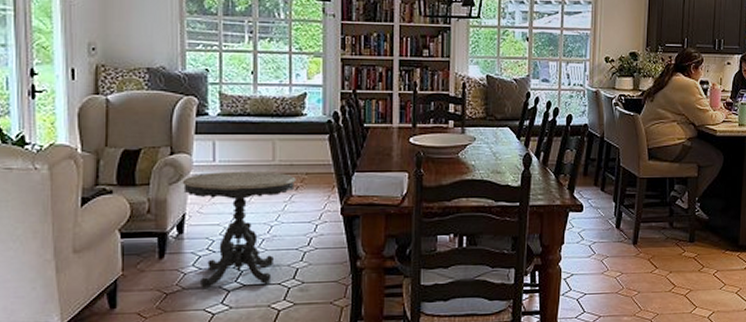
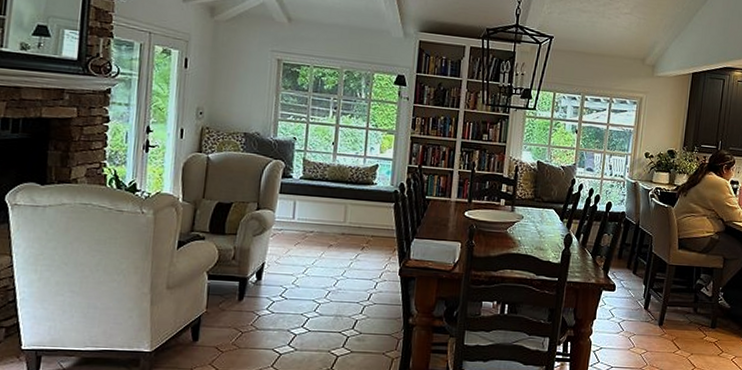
side table: present [182,170,296,289] -> none [264,228,363,331]

